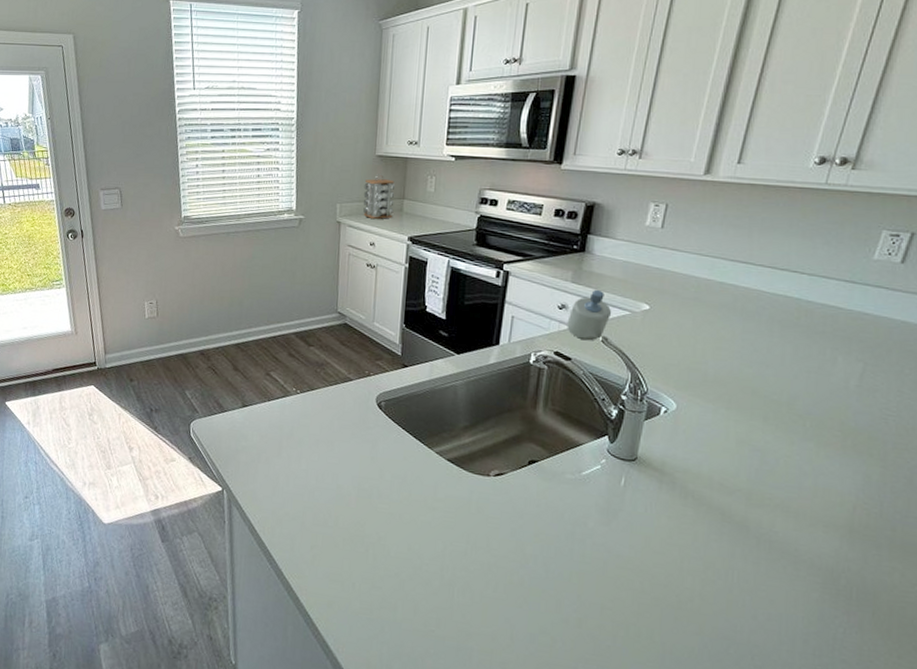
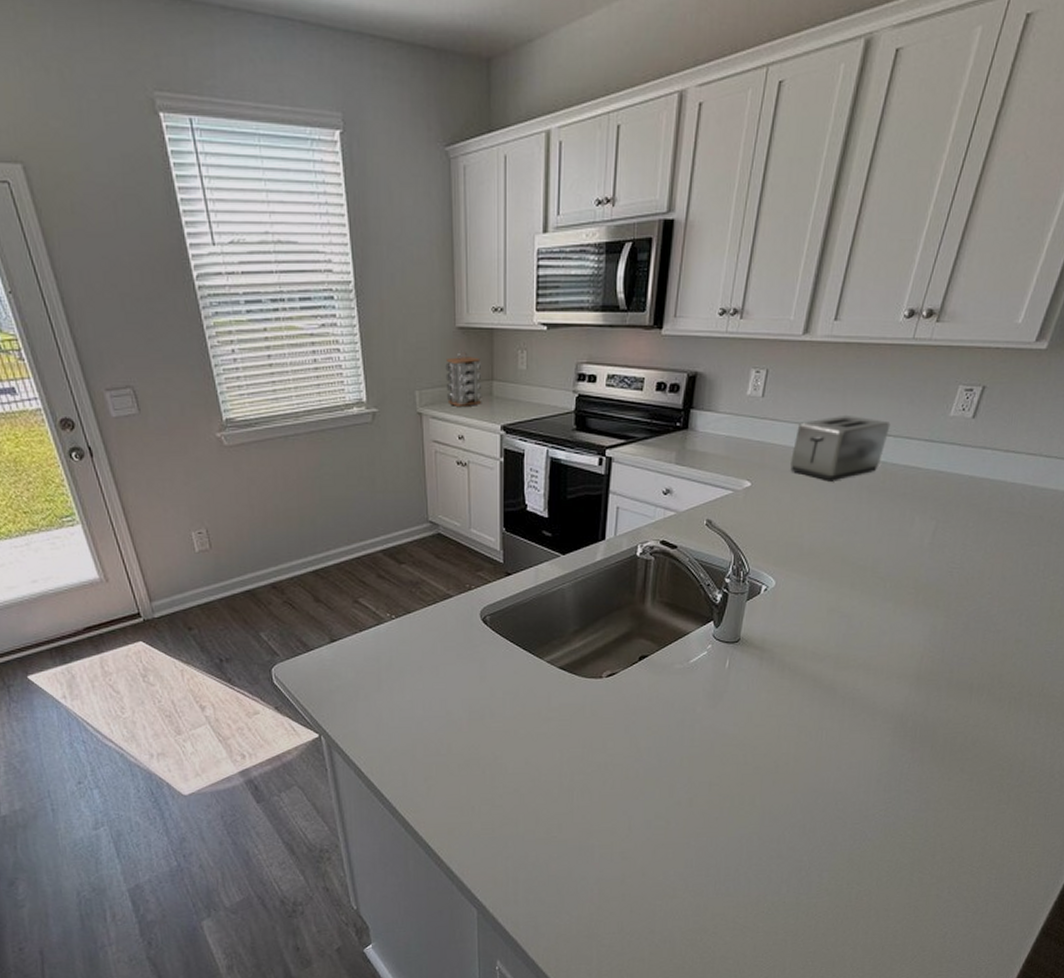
soap dispenser: present [567,289,612,341] -> none [672,469,716,526]
toaster: none [692,250,804,312] -> present [790,414,891,480]

